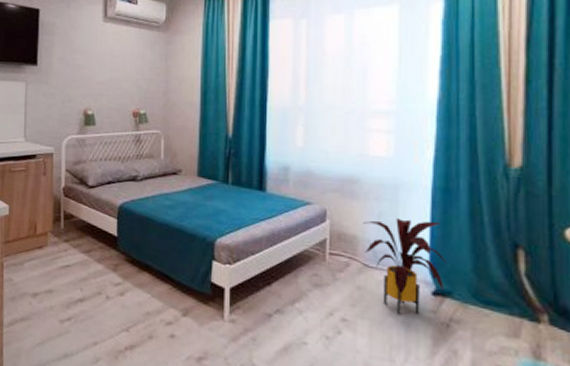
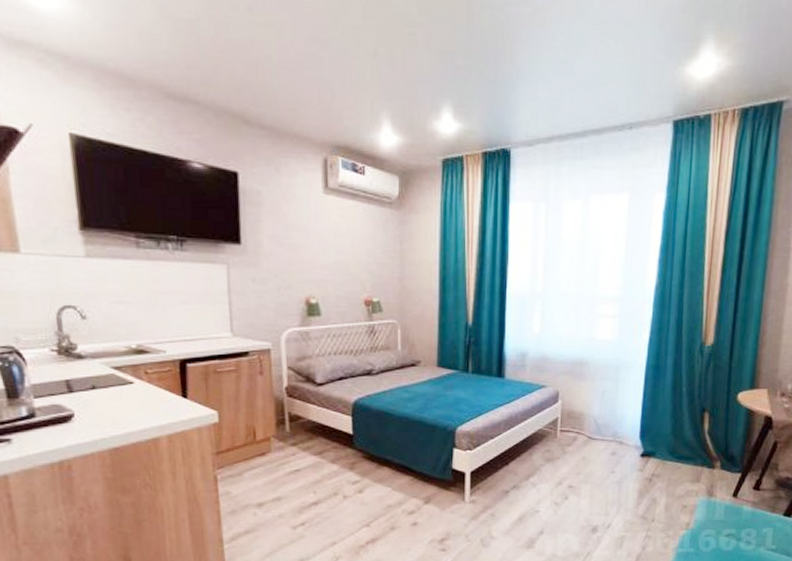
house plant: present [363,218,447,315] -> none [589,395,653,477]

